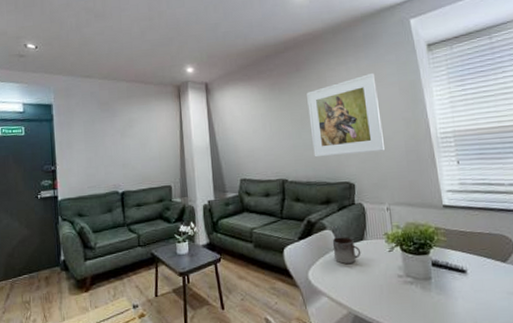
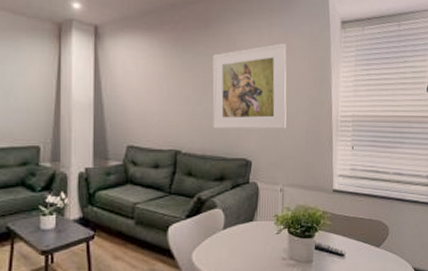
mug: present [332,237,361,264] -> none [221,217,249,245]

